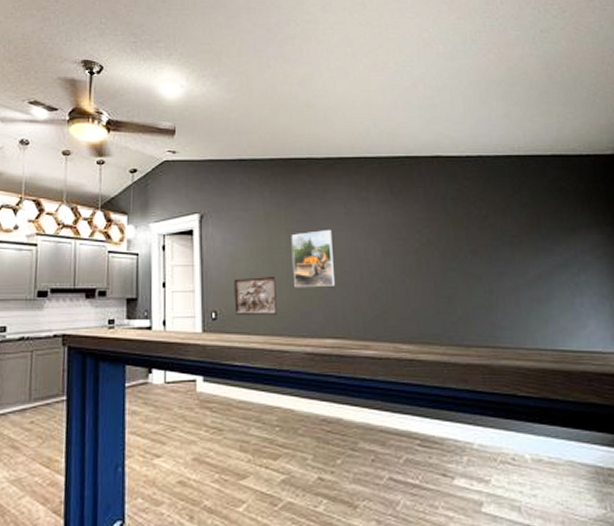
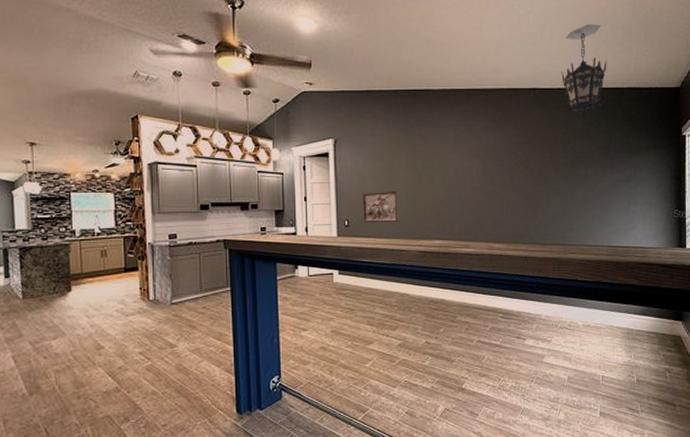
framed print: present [291,230,334,288] -> none [410,152,444,200]
hanging lantern: none [467,85,526,190] -> present [560,24,607,118]

